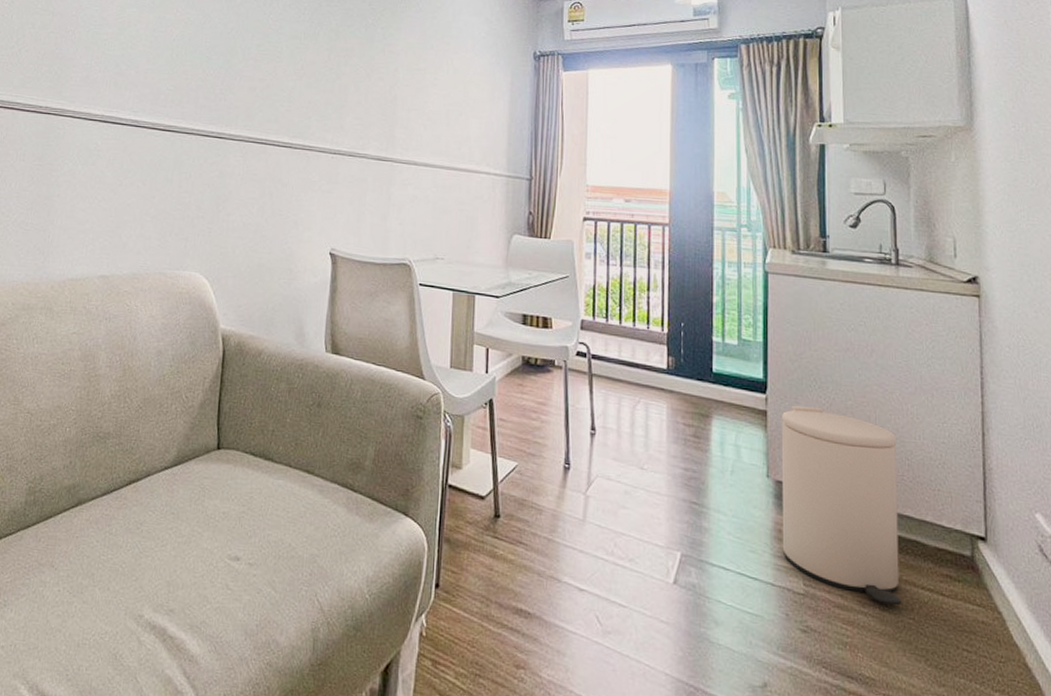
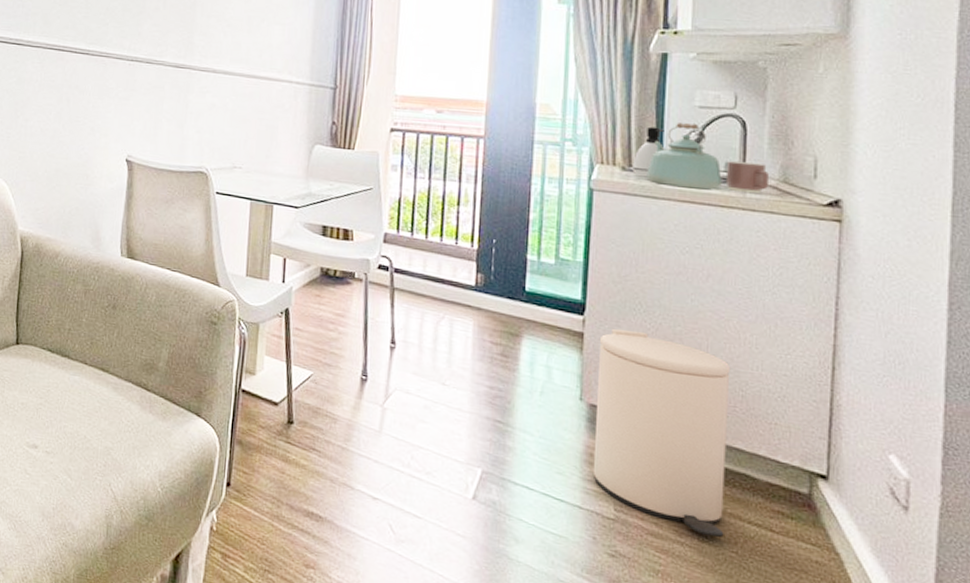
soap dispenser: none [801,212,828,260] -> present [632,126,665,177]
kettle: none [813,208,878,271] -> present [646,123,722,191]
mug: none [880,242,918,272] -> present [725,160,770,193]

